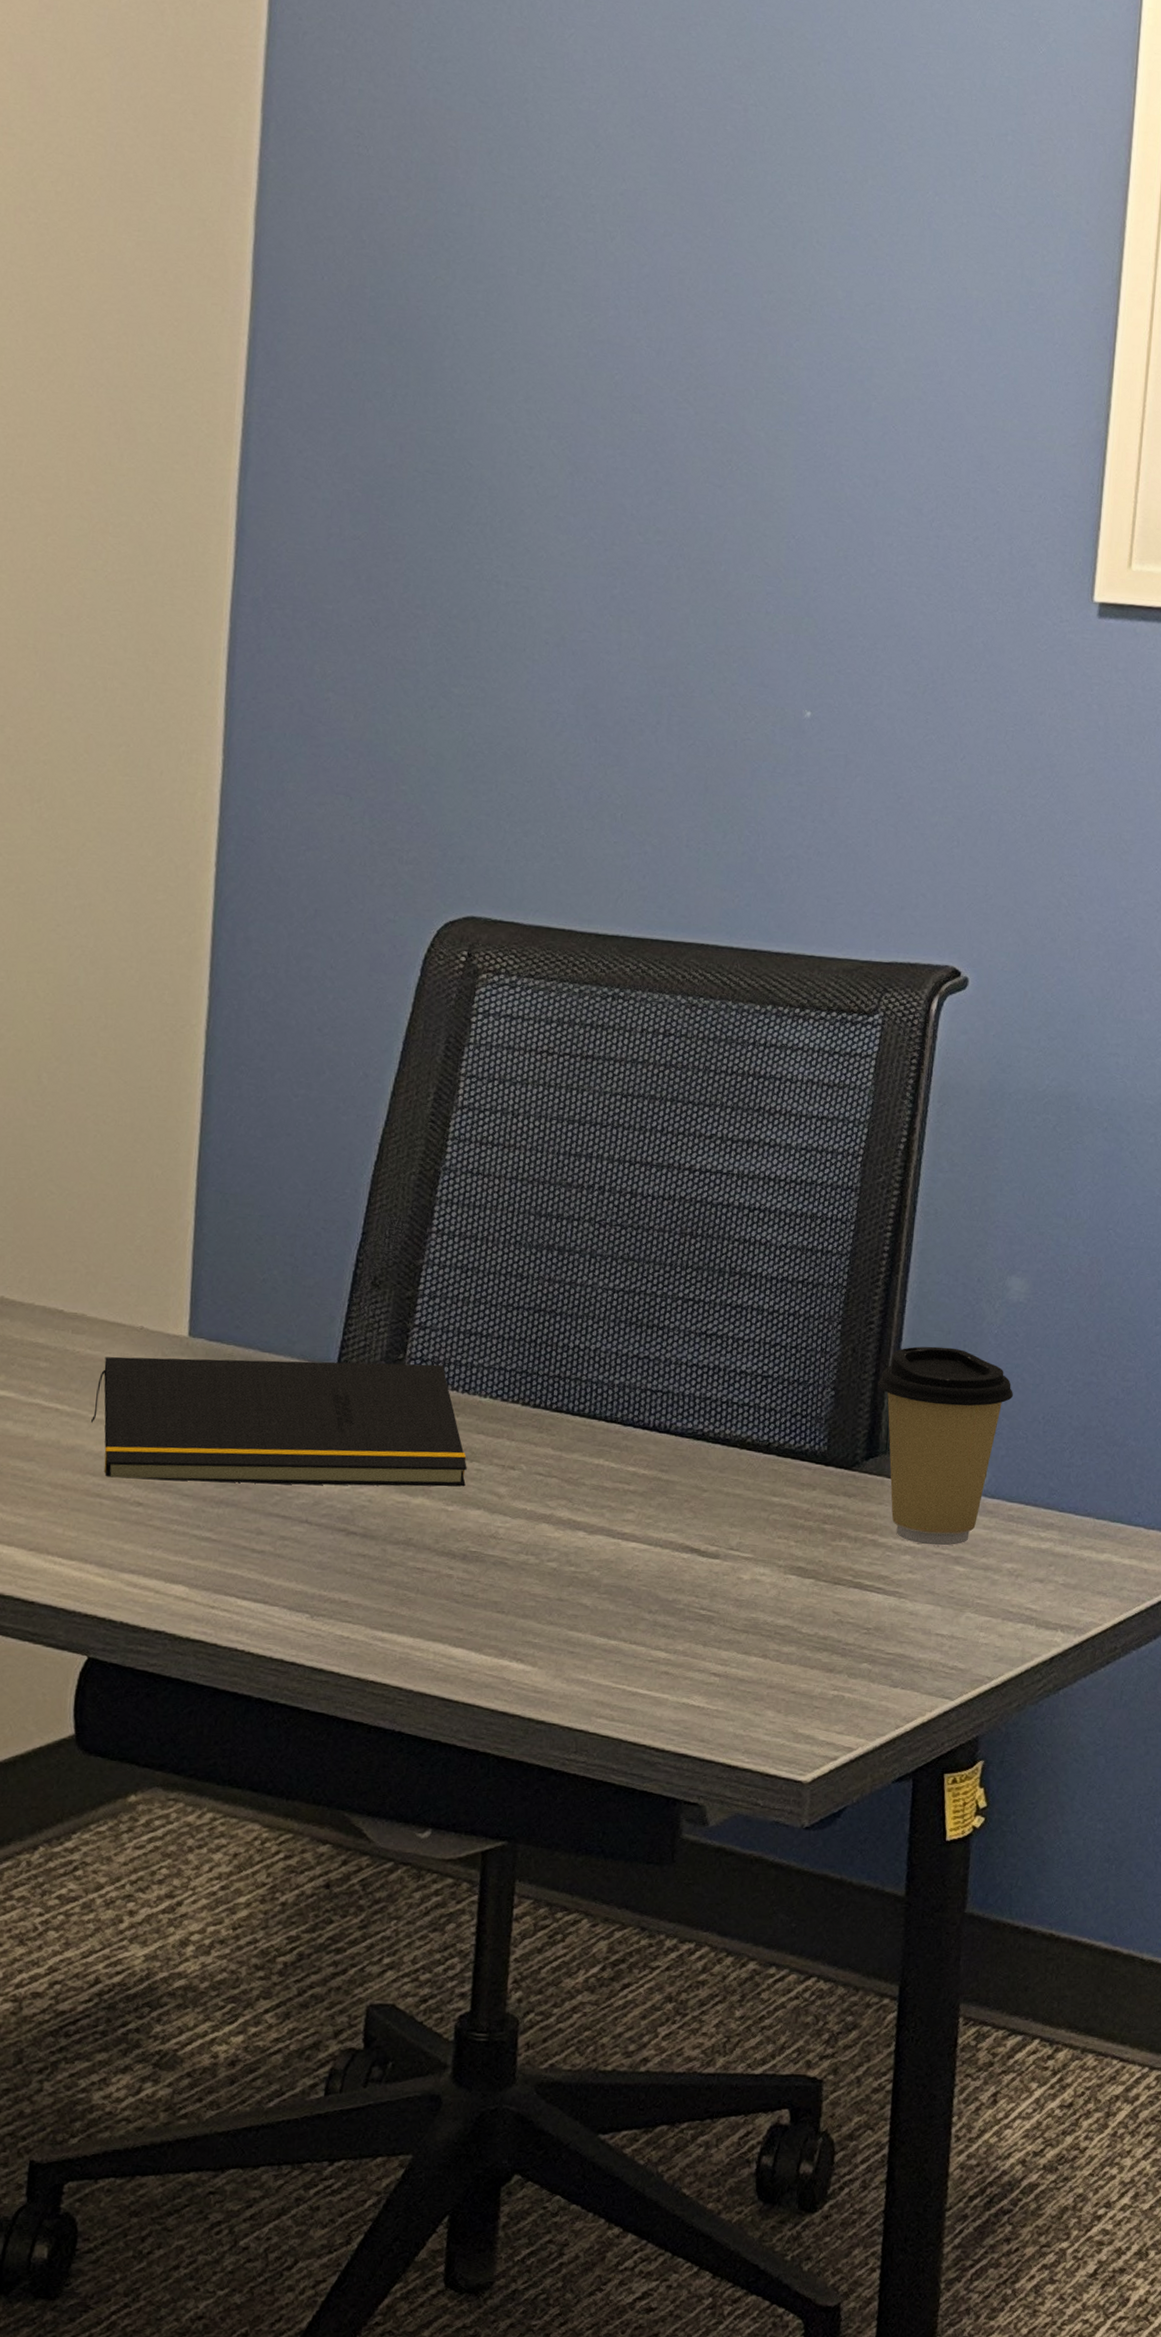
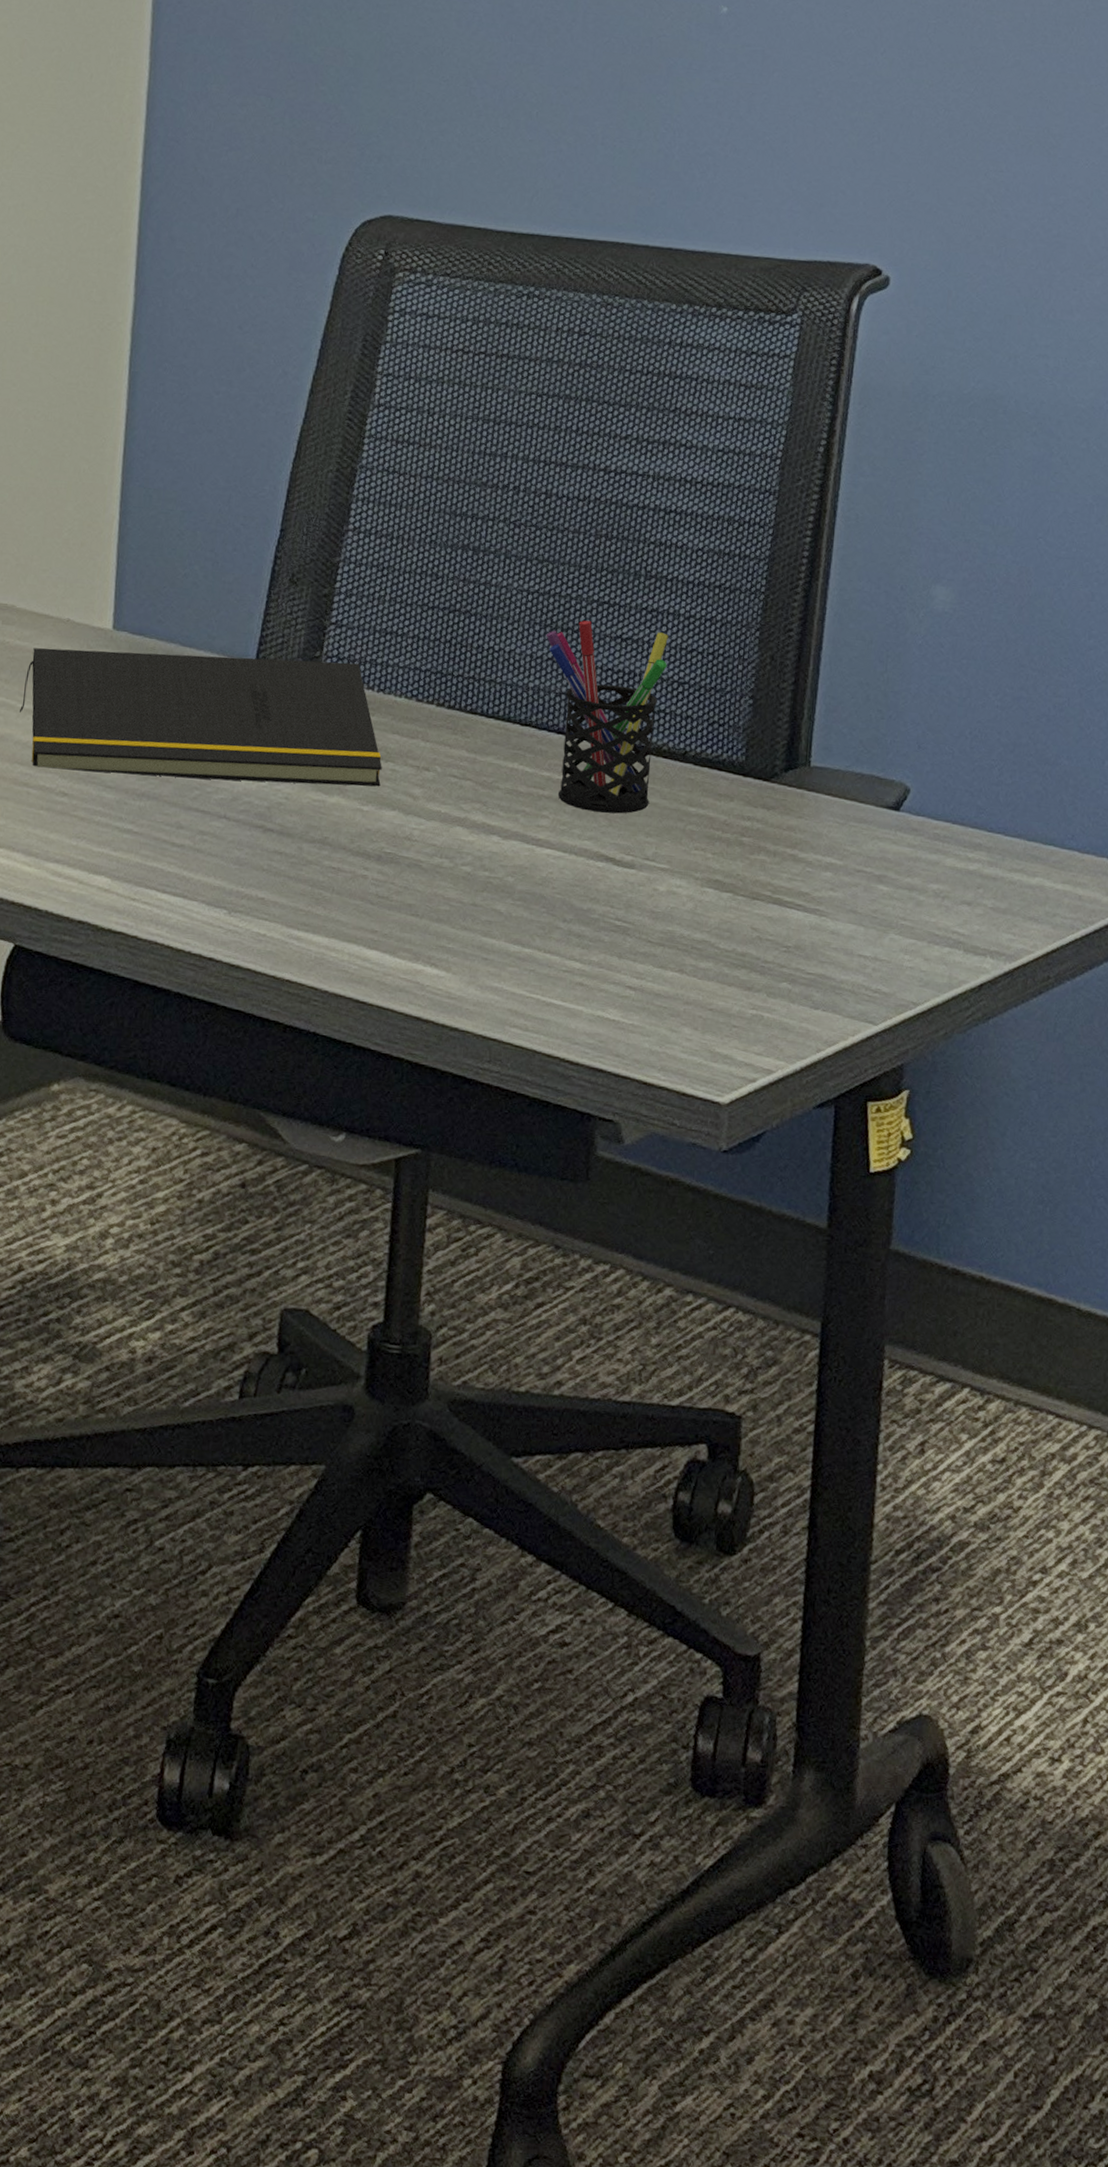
pen holder: none [631,1317,752,1506] -> present [546,620,668,814]
coffee cup: present [878,1346,1013,1546] -> none [797,655,939,864]

